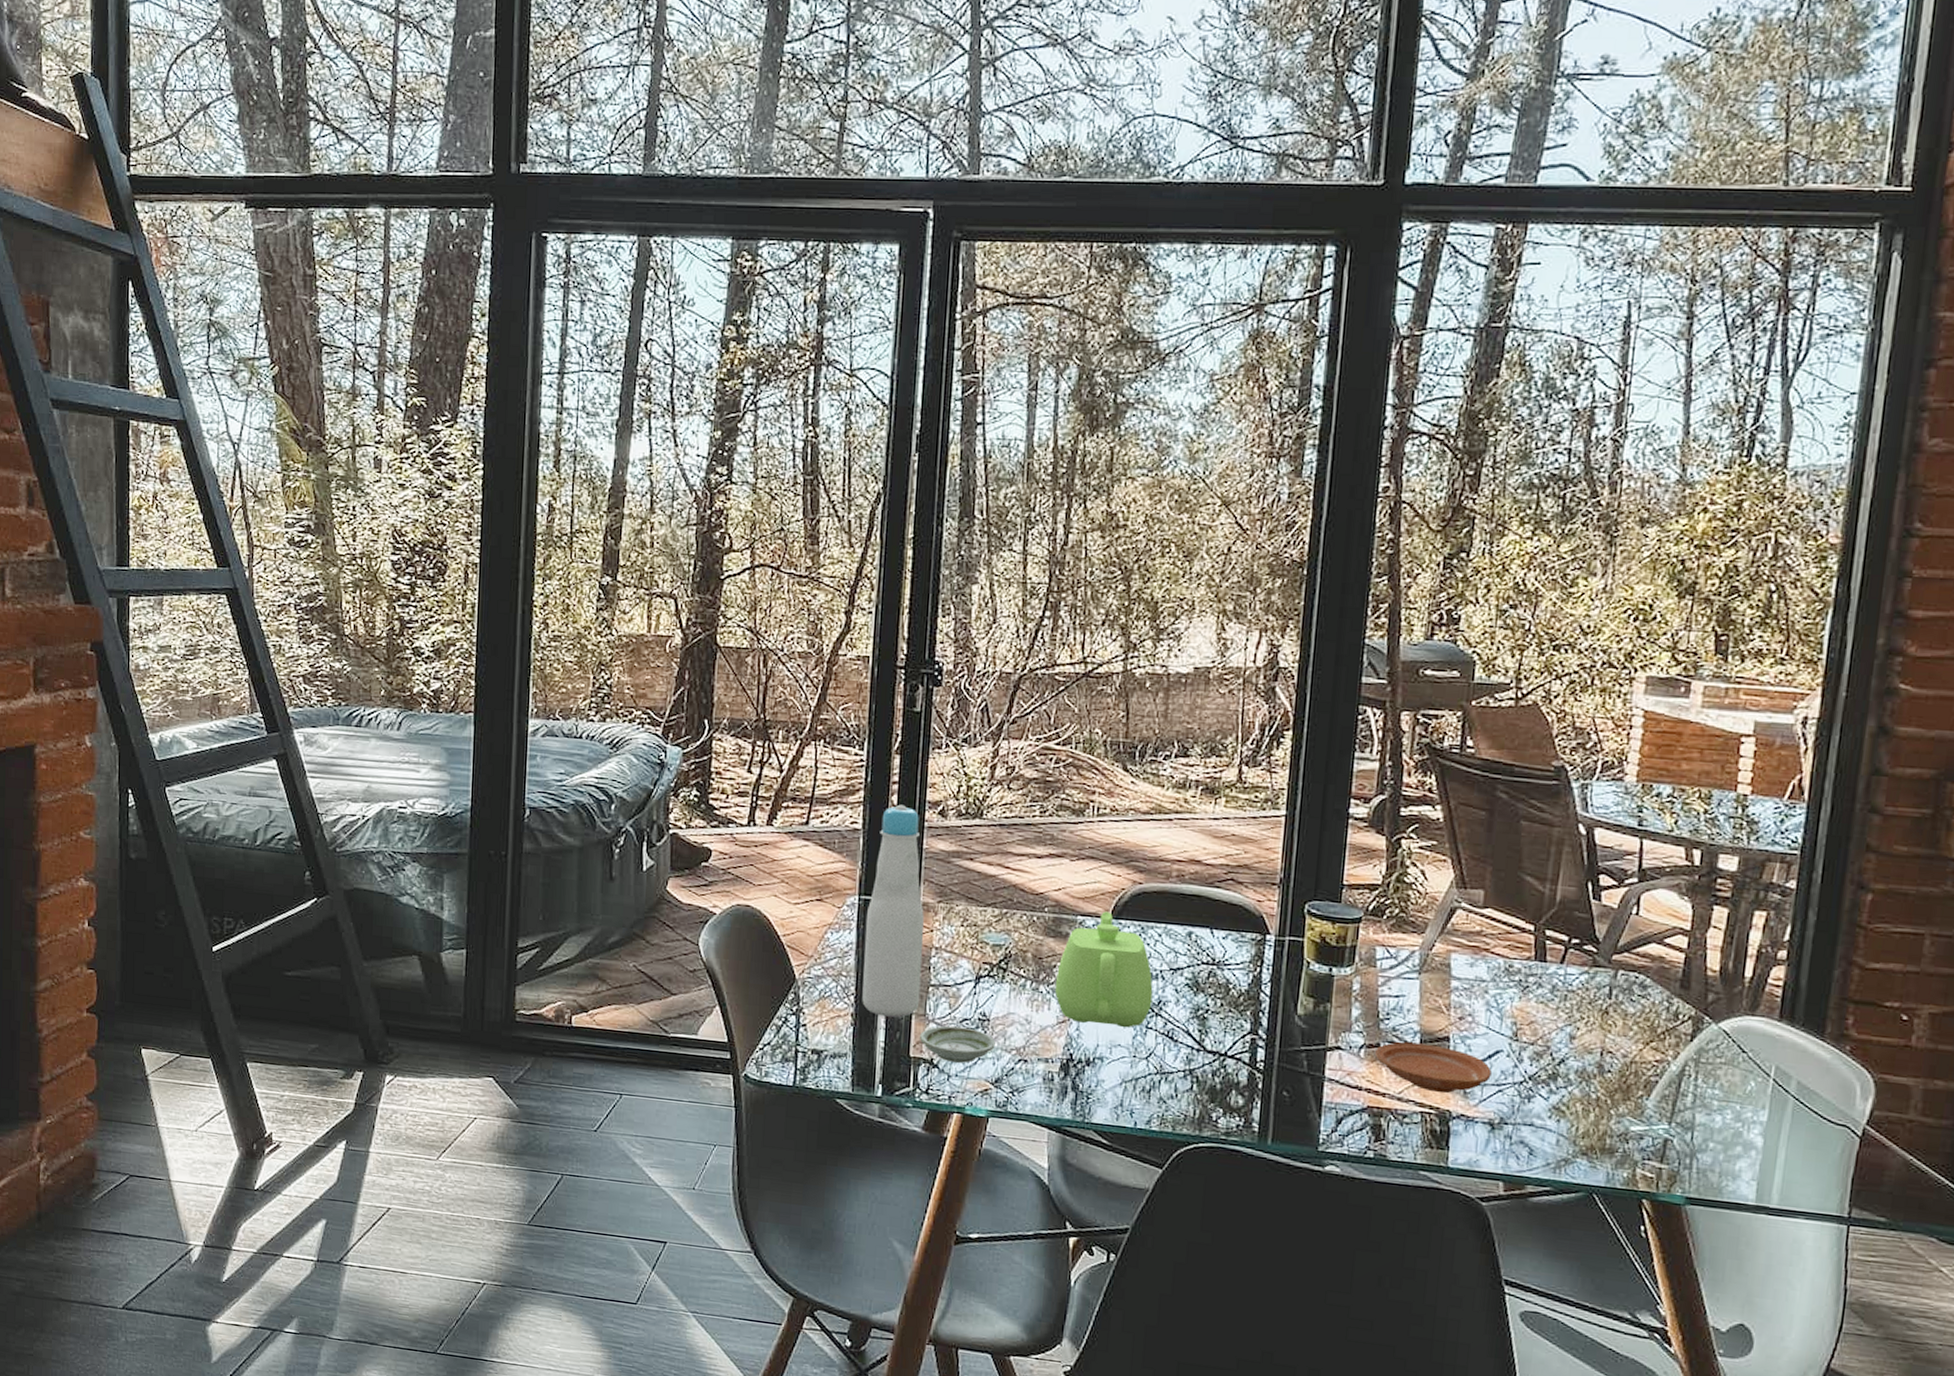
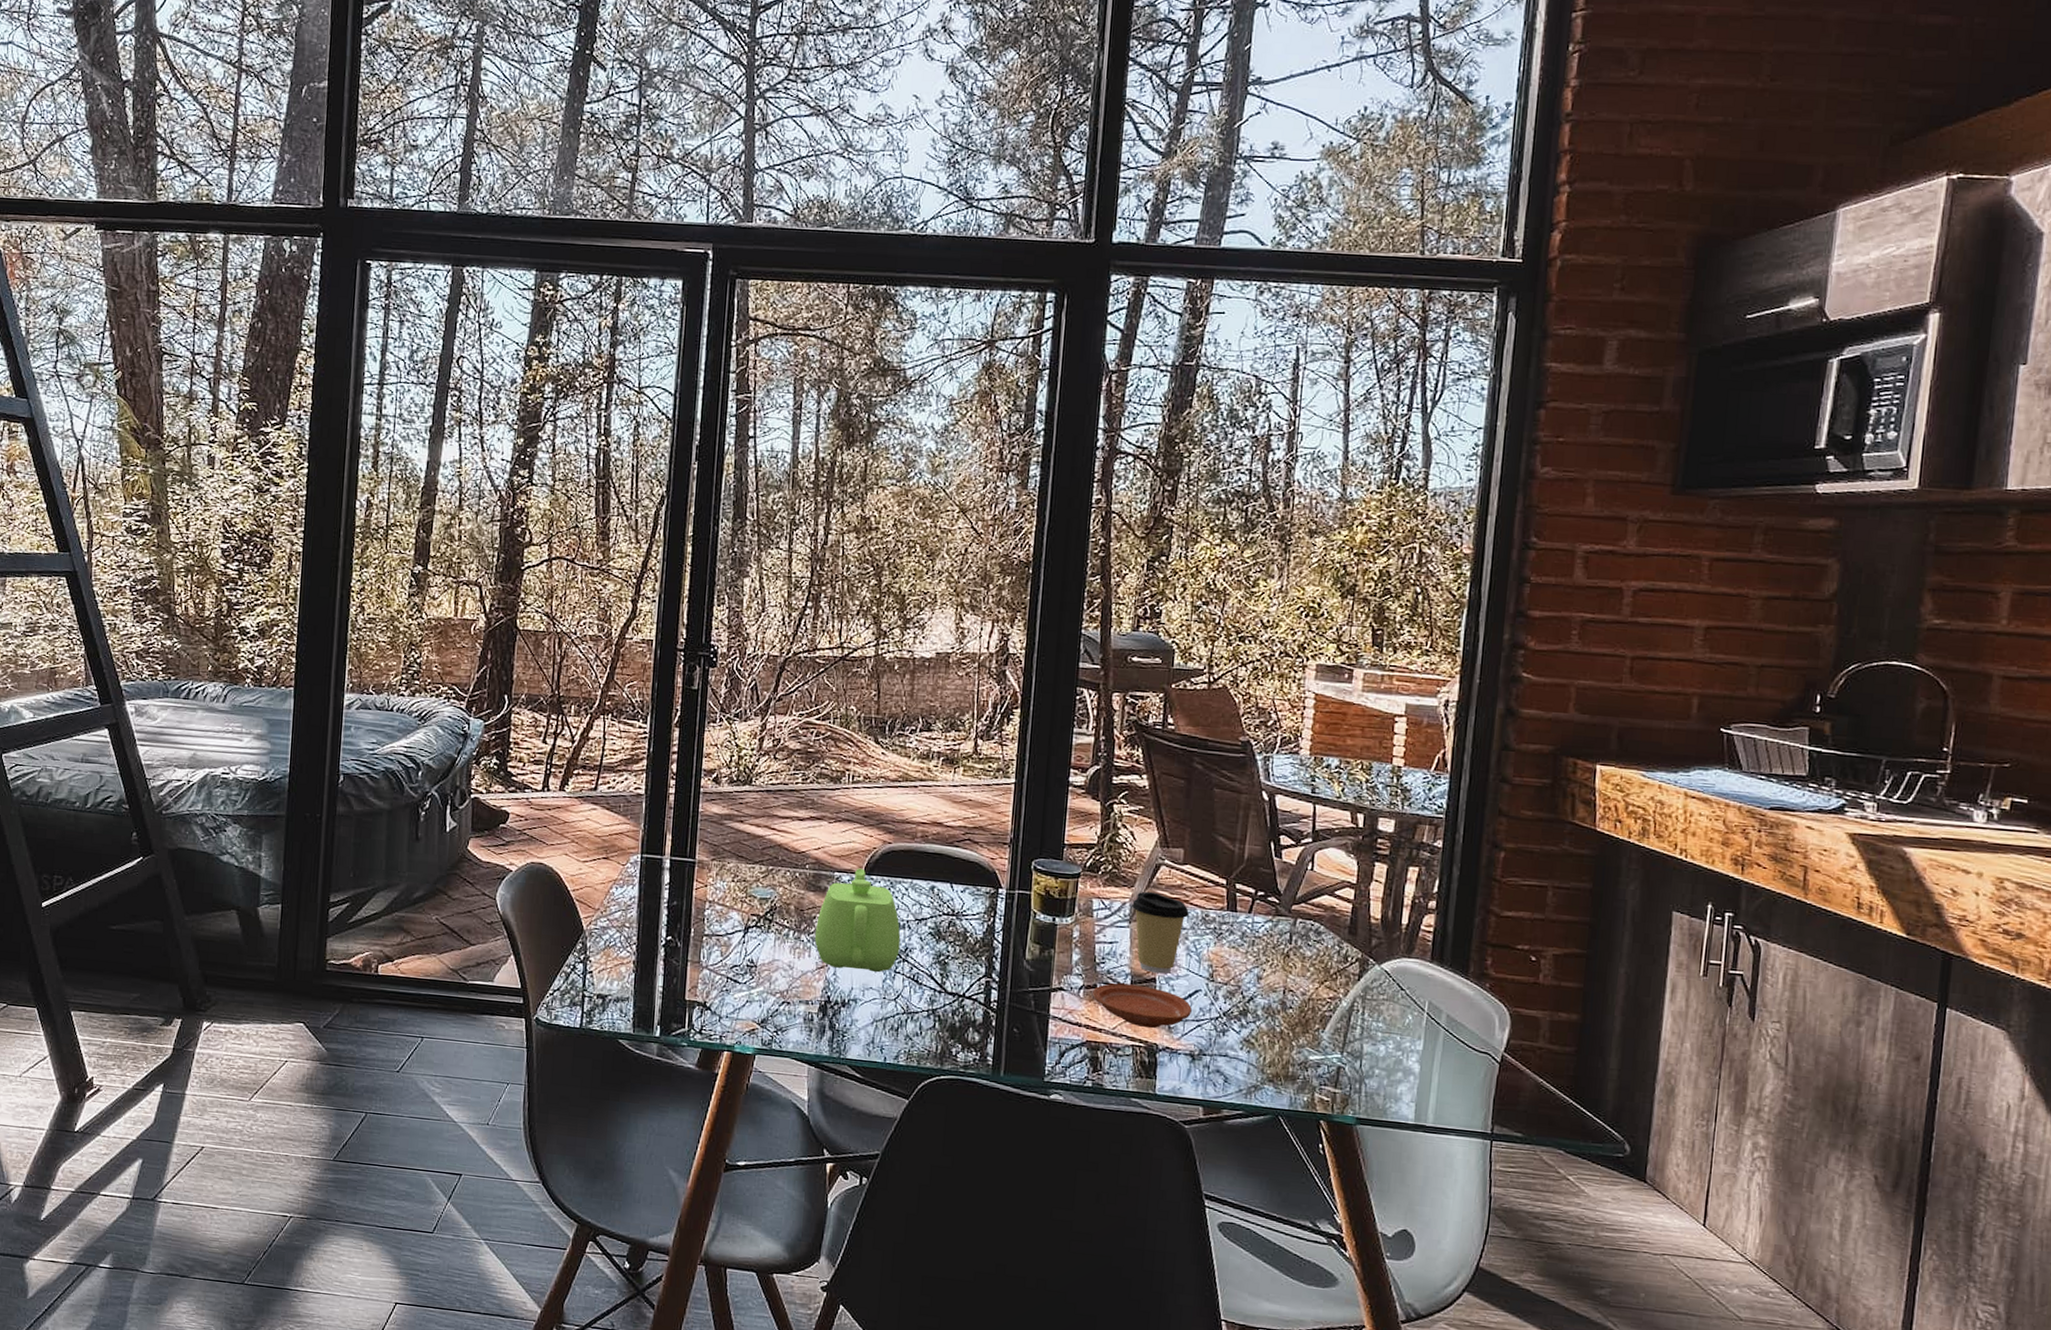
bottle: present [862,804,924,1018] -> none [643,772,699,965]
saucer: present [920,1025,996,1063] -> none [695,971,762,1006]
coffee cup: none [1422,938,1490,1032] -> present [1132,891,1189,974]

